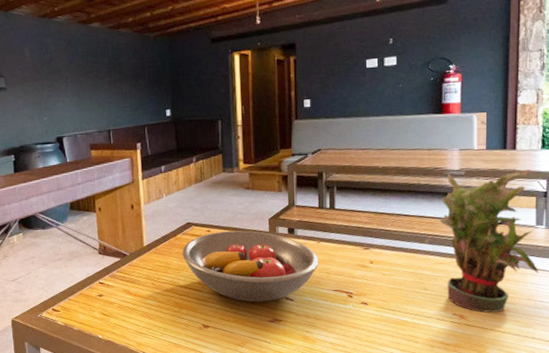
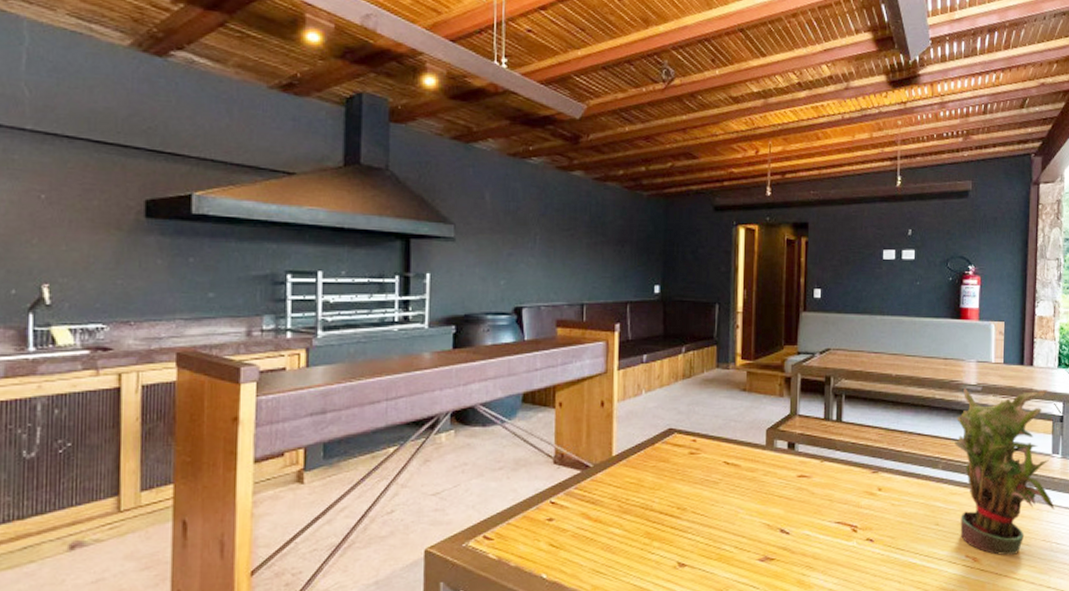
fruit bowl: present [182,230,319,302] -> none [660,442,821,535]

